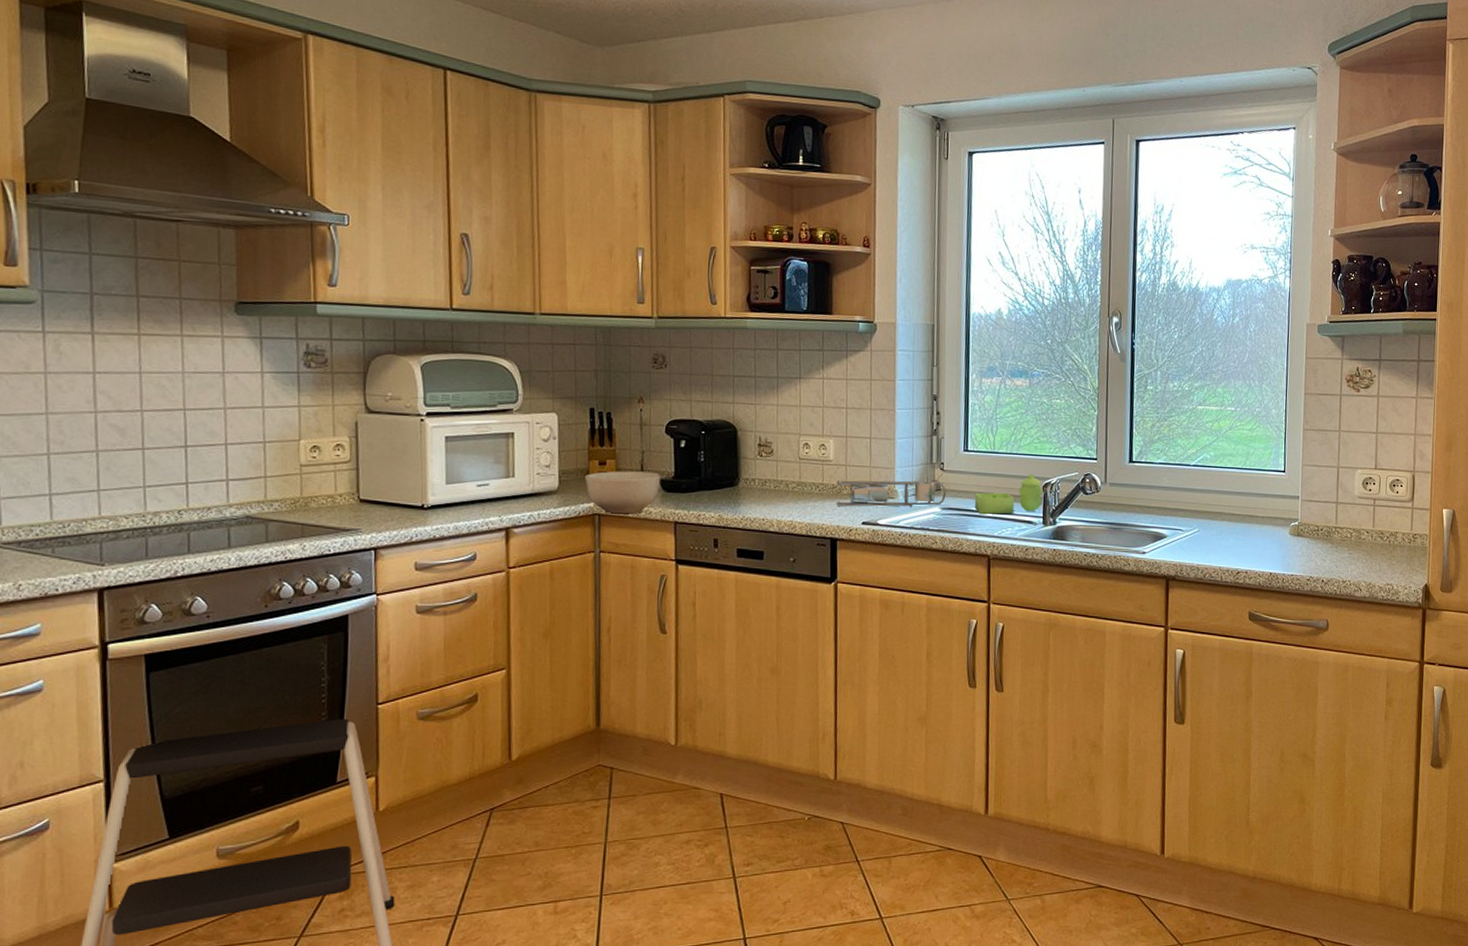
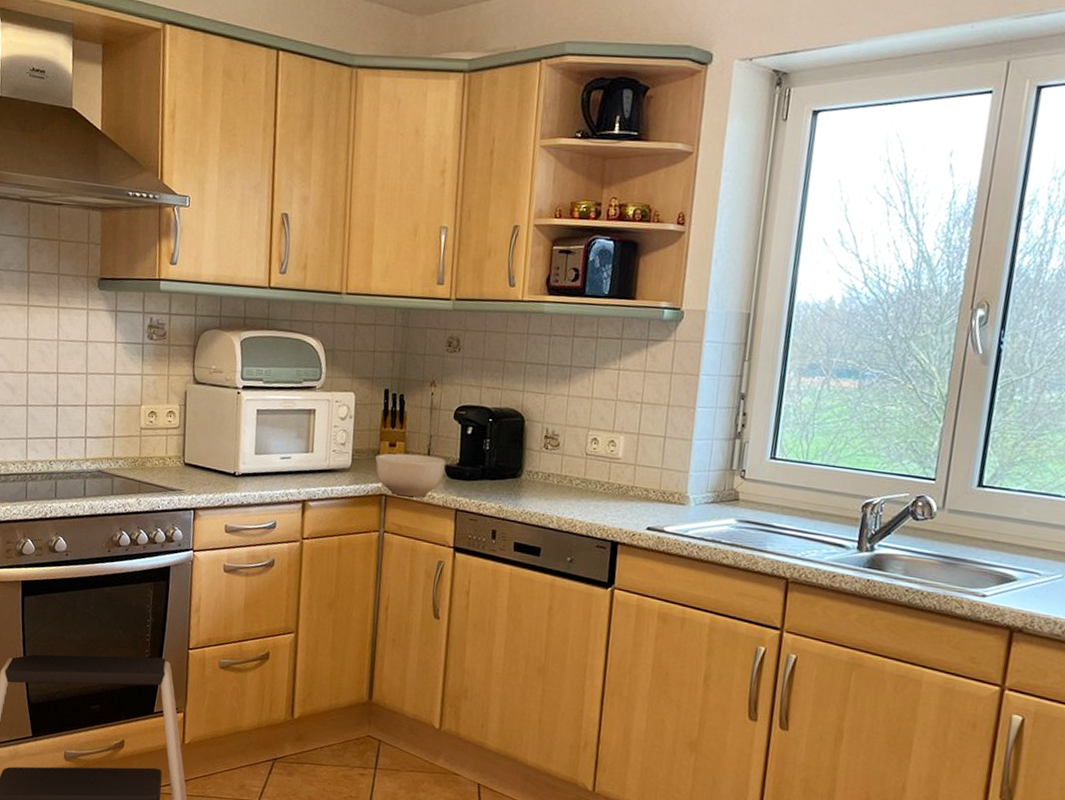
paper towel holder: present [837,479,946,508] -> none [621,480,745,517]
soap dispenser: present [974,474,1043,514] -> none [775,490,862,534]

